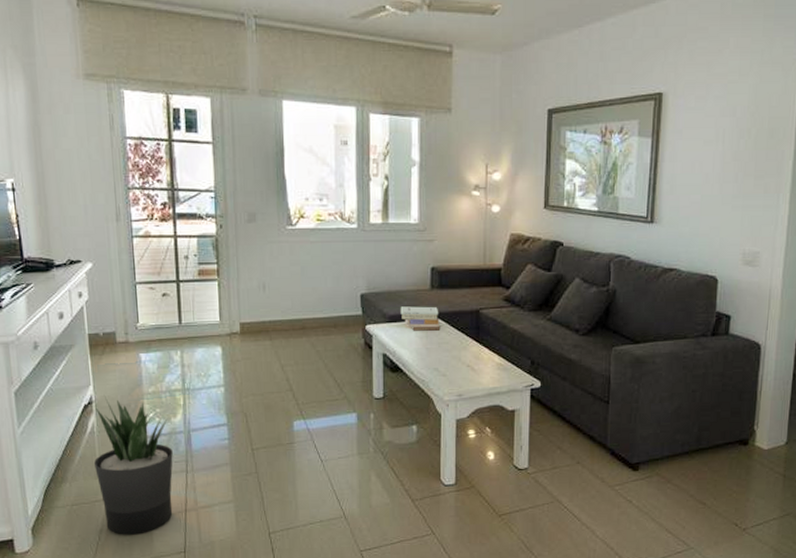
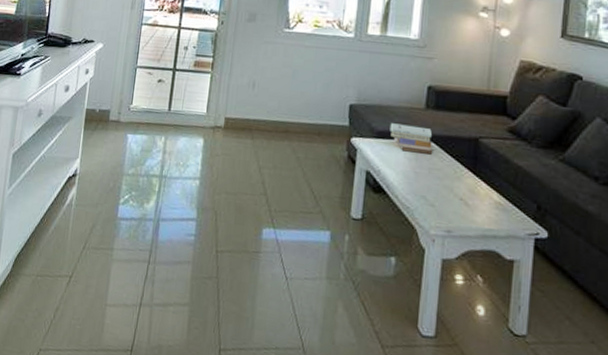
planter: present [93,397,173,535] -> none [63,171,141,320]

